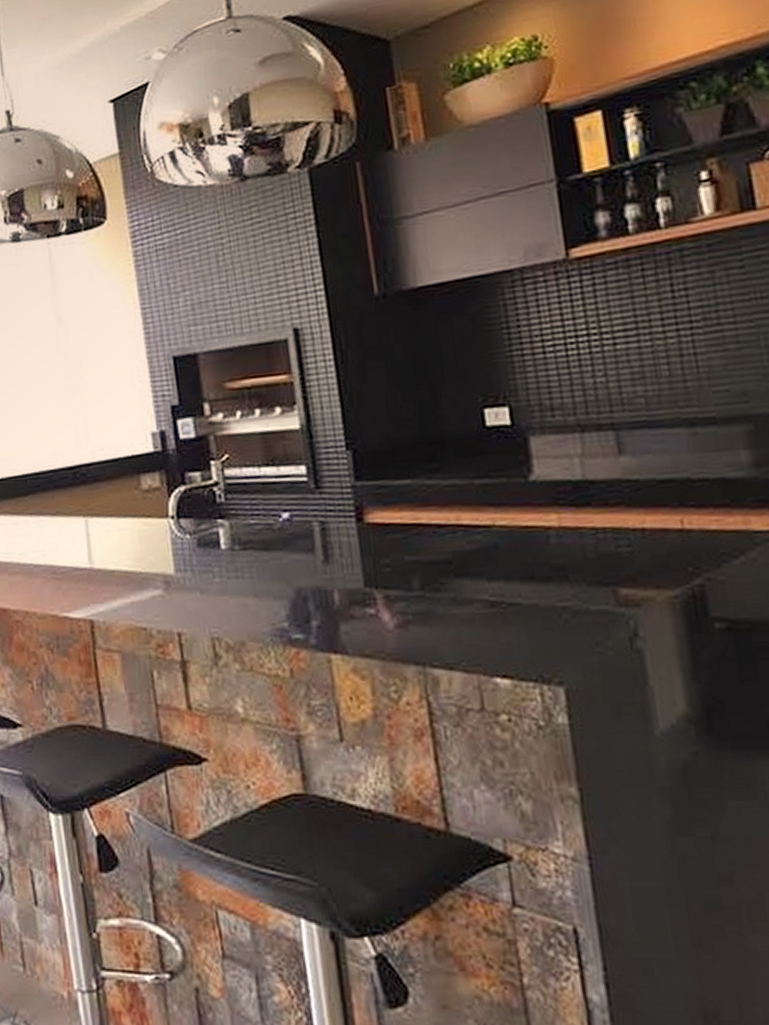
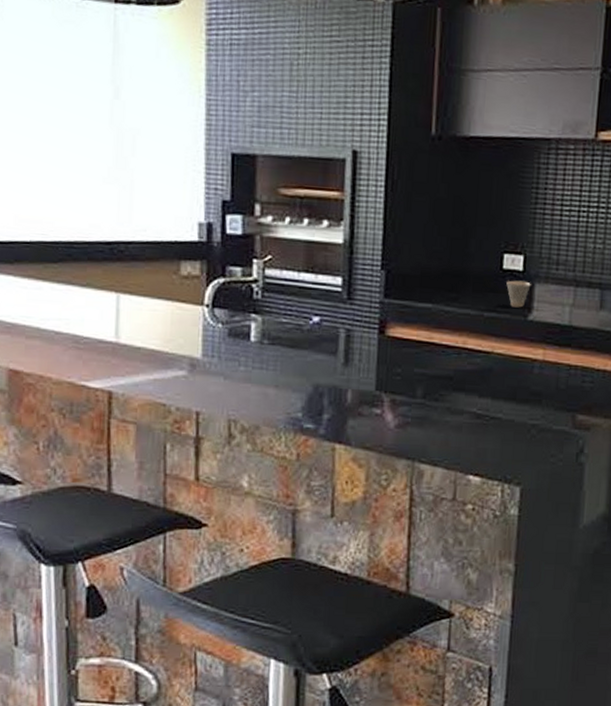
cup: none [494,436,525,469] -> present [506,280,531,308]

